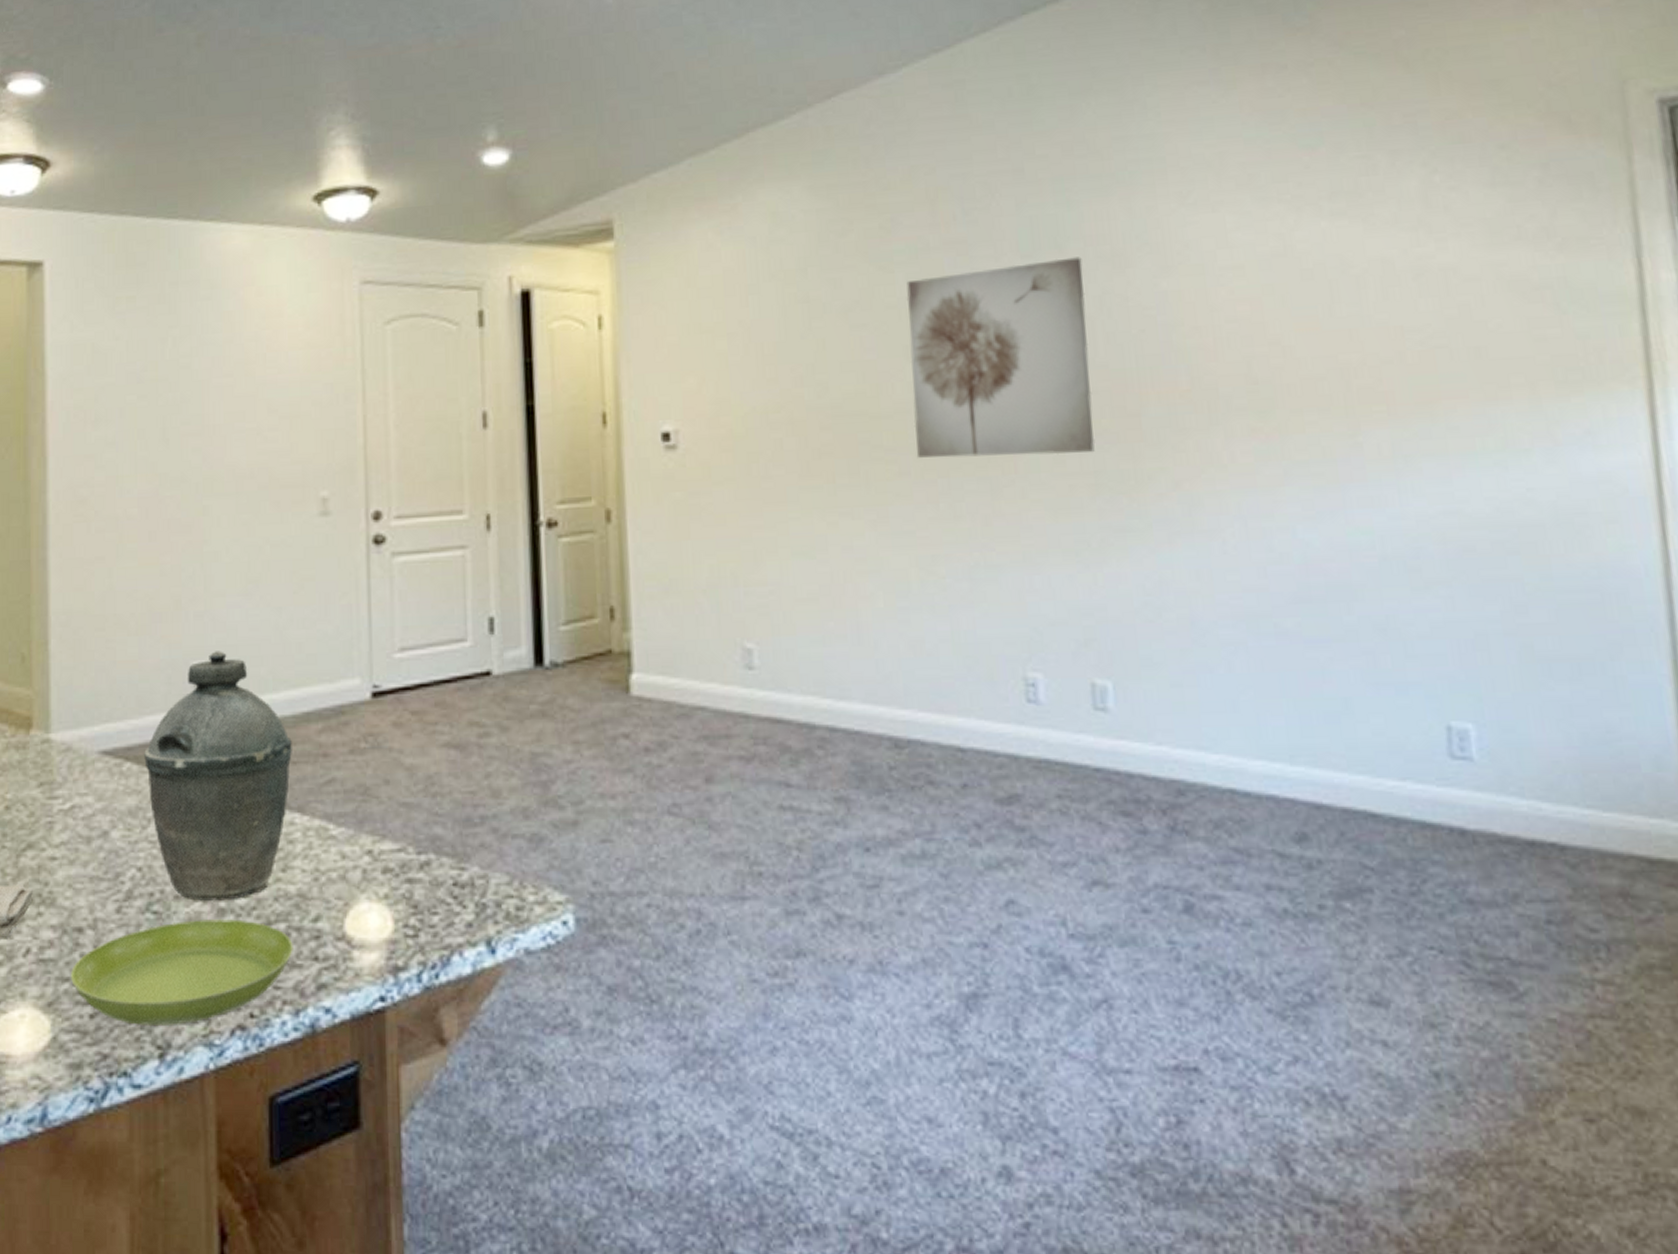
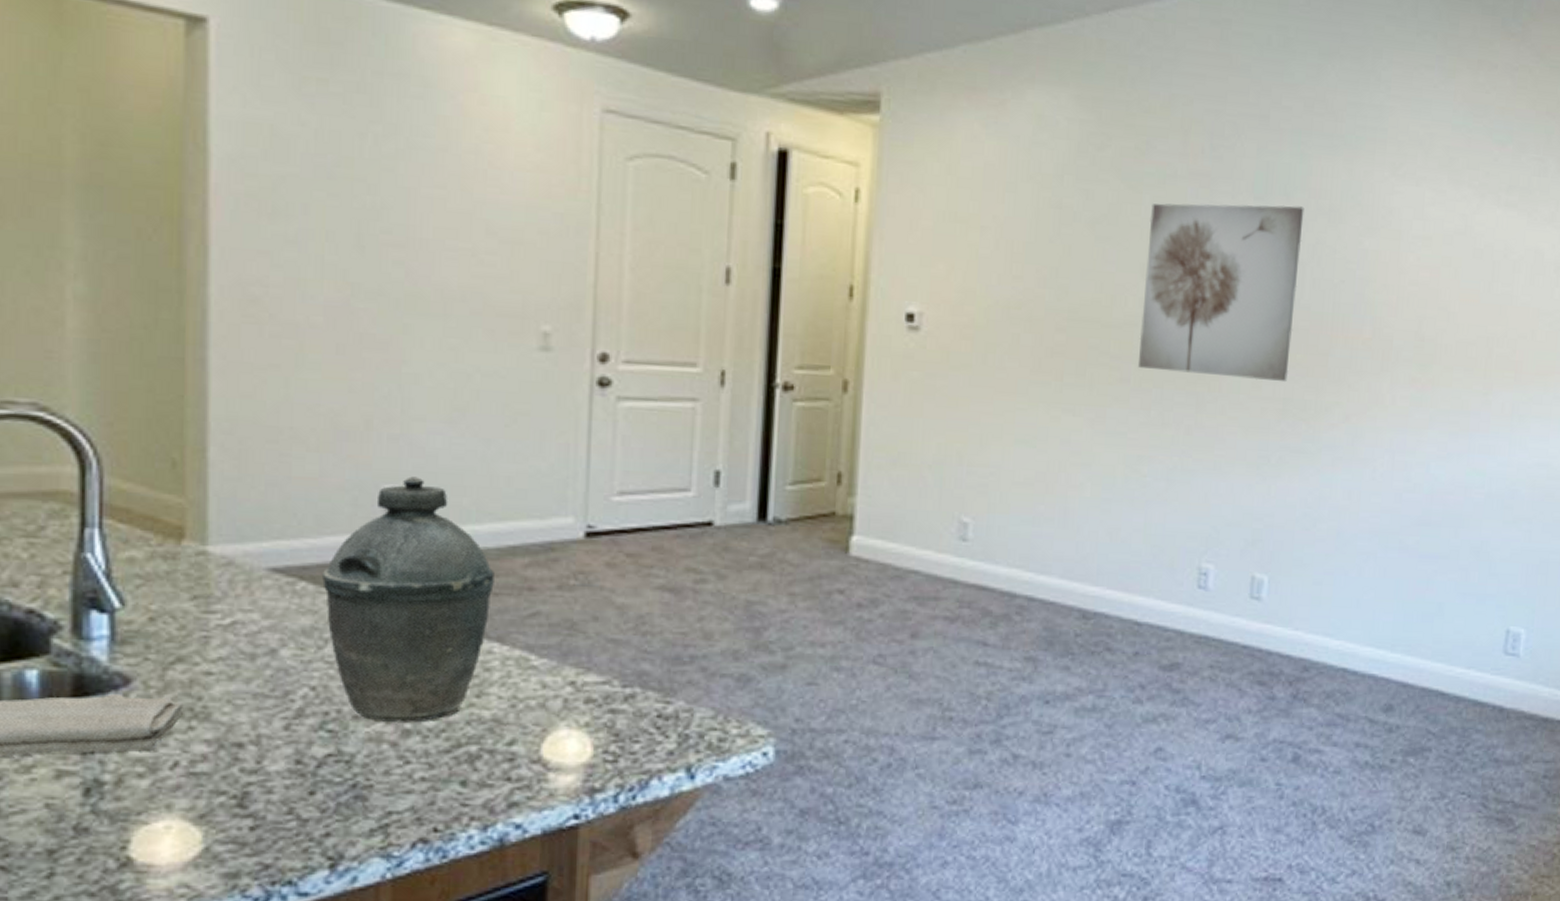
saucer: present [70,919,293,1025] -> none [227,739,484,838]

